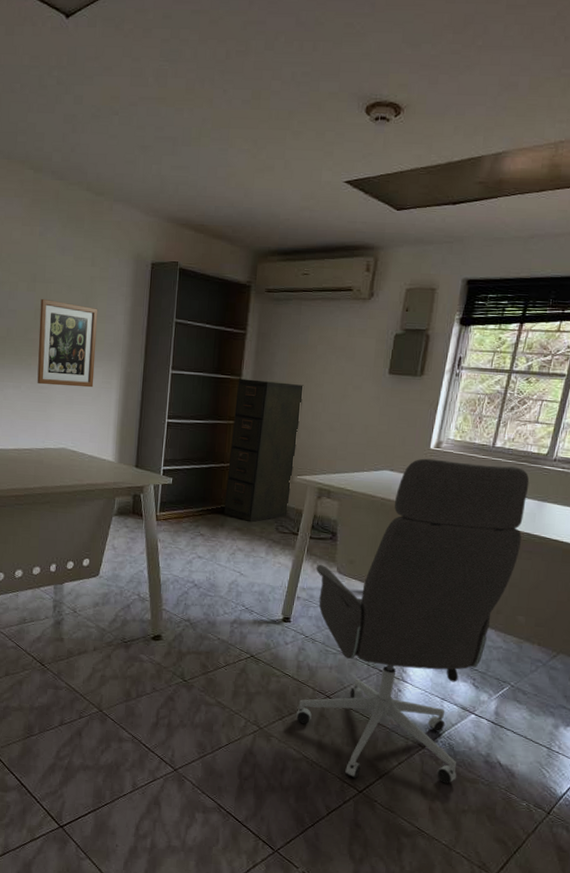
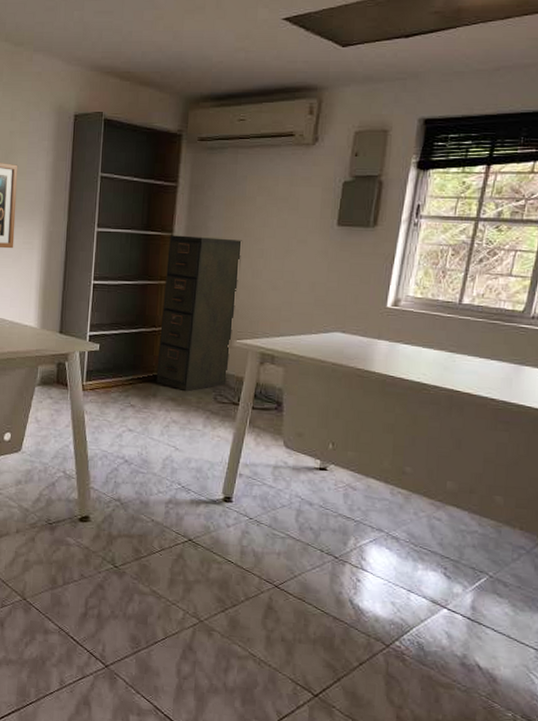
office chair: present [296,458,530,784] -> none [241,318,504,689]

